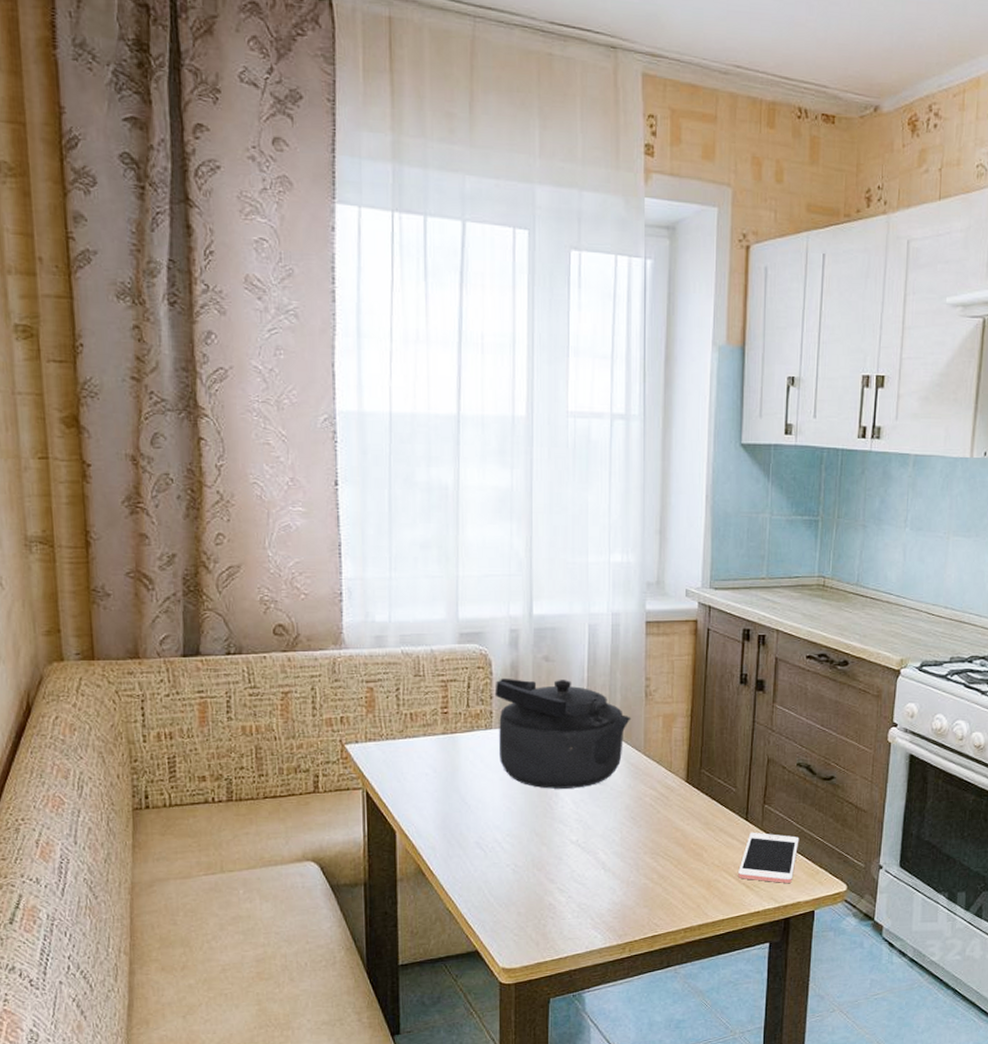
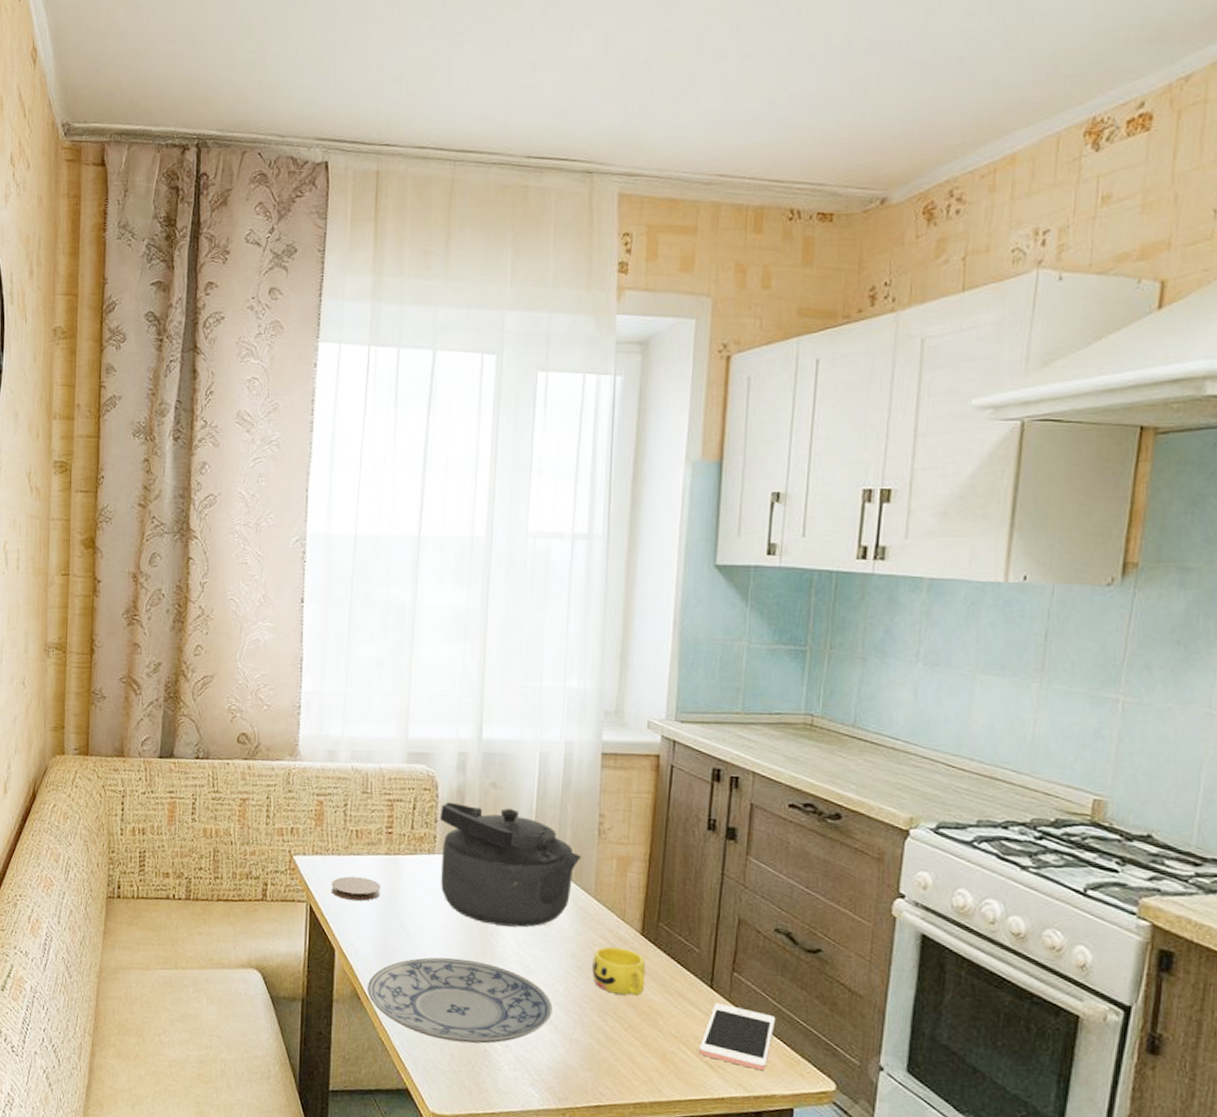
coaster: none [387,759,439,783] -> present [331,876,381,901]
plate: none [432,824,610,901] -> present [368,957,553,1044]
cup: none [644,795,691,837] -> present [592,946,646,996]

